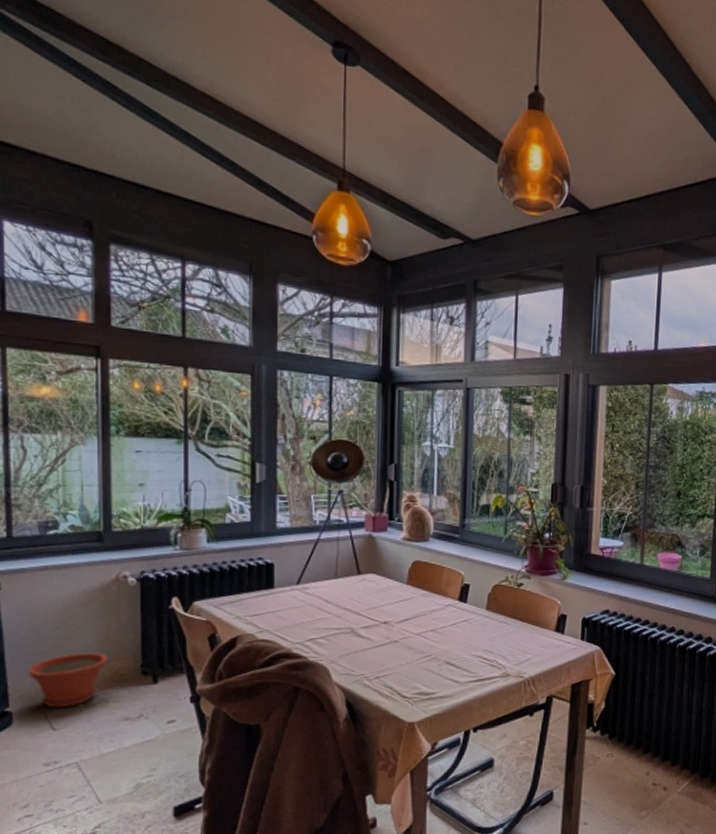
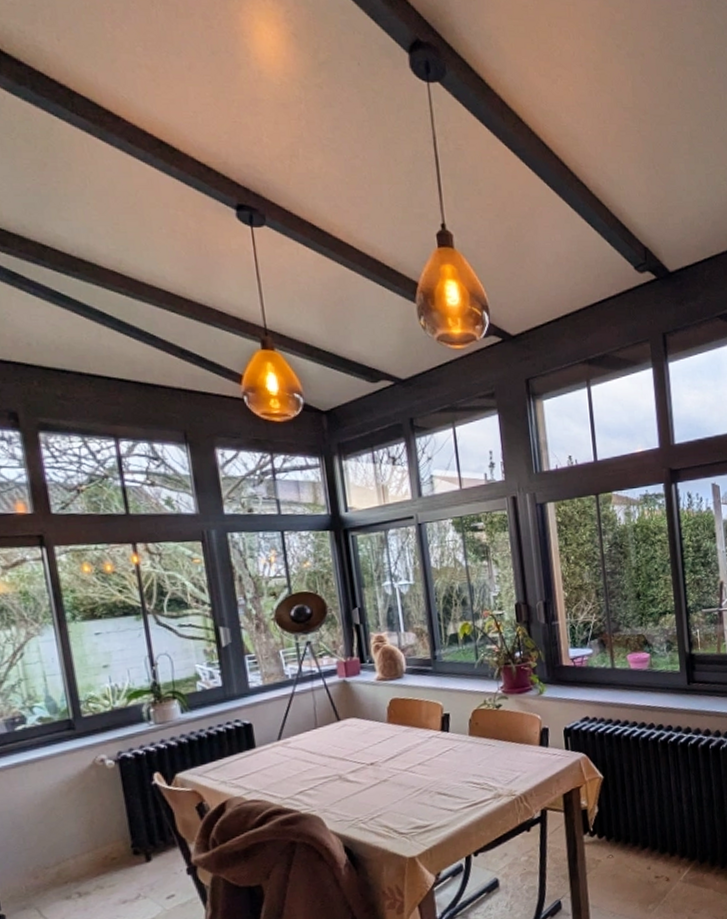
plant pot: present [28,652,108,708] -> none [15,840,97,904]

